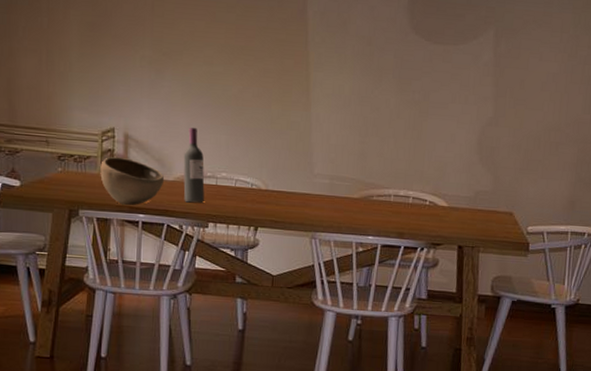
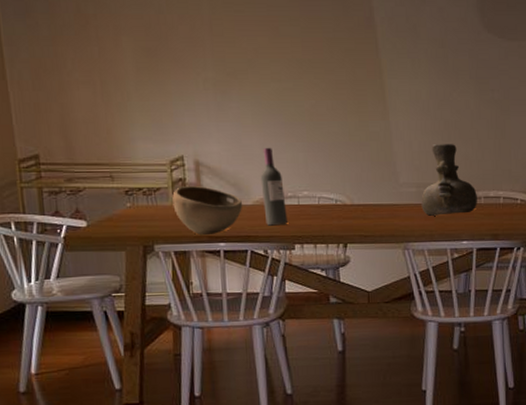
vase: none [332,139,388,210] -> present [421,144,477,216]

